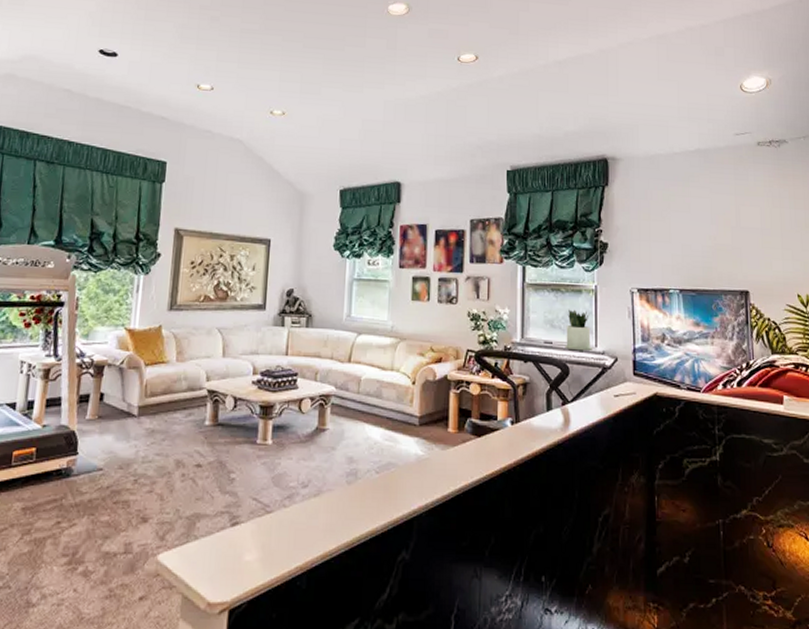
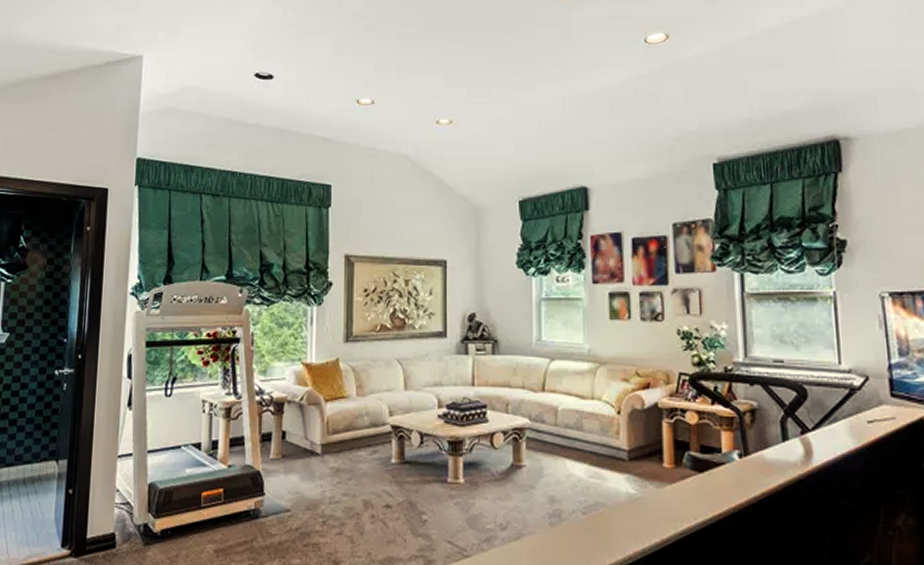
planter: present [564,309,594,352] -> none [799,321,837,370]

